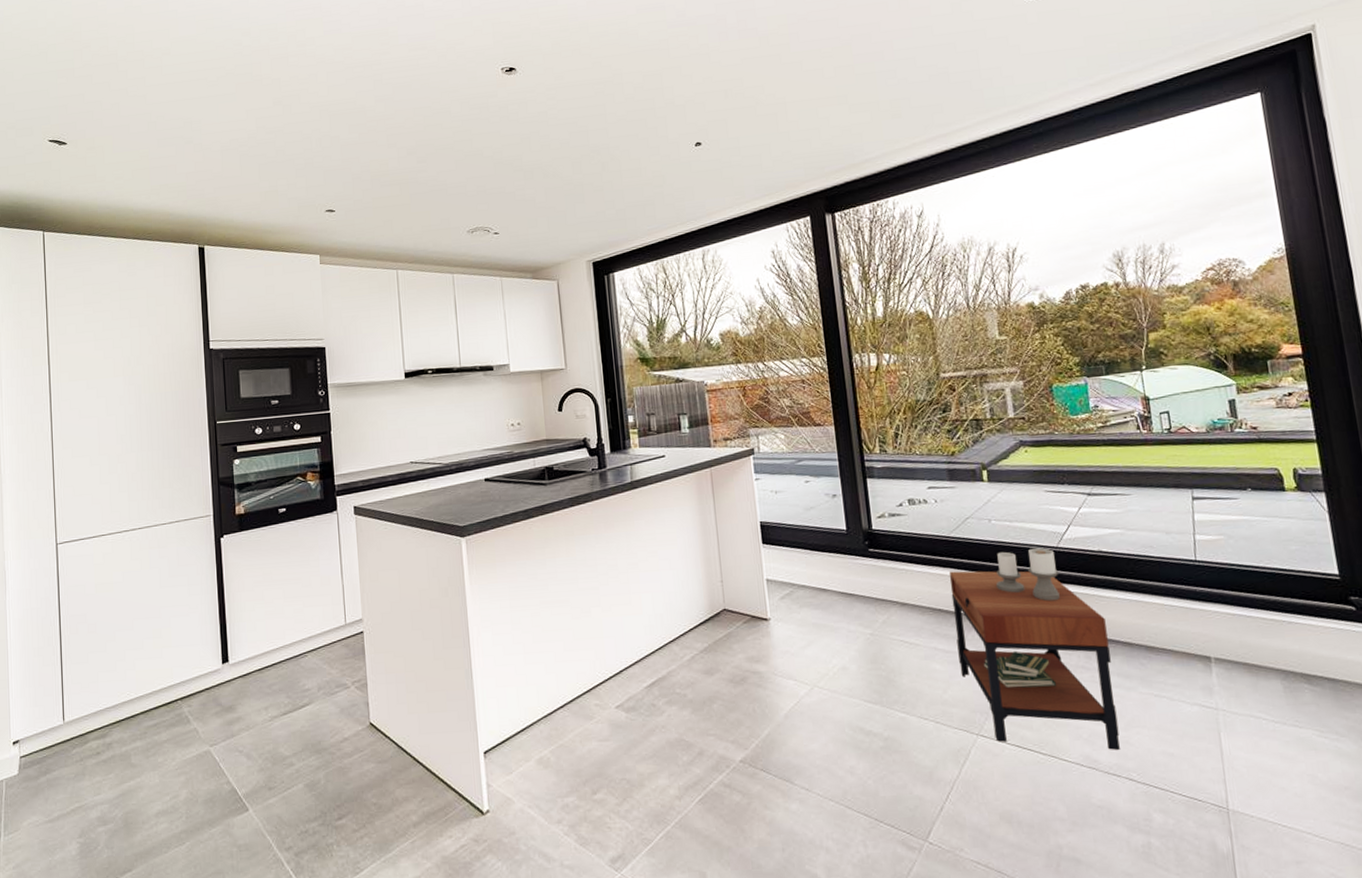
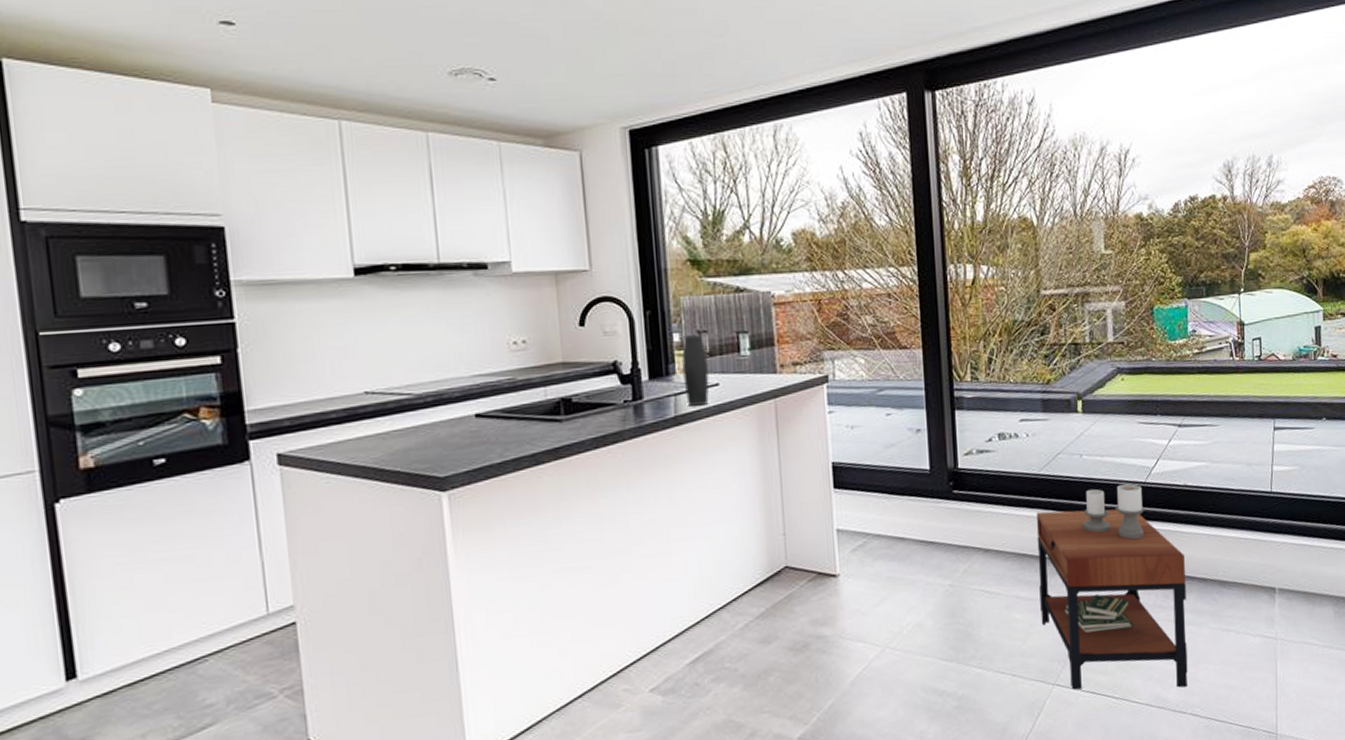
vase: none [635,416,658,474] -> present [681,334,710,406]

